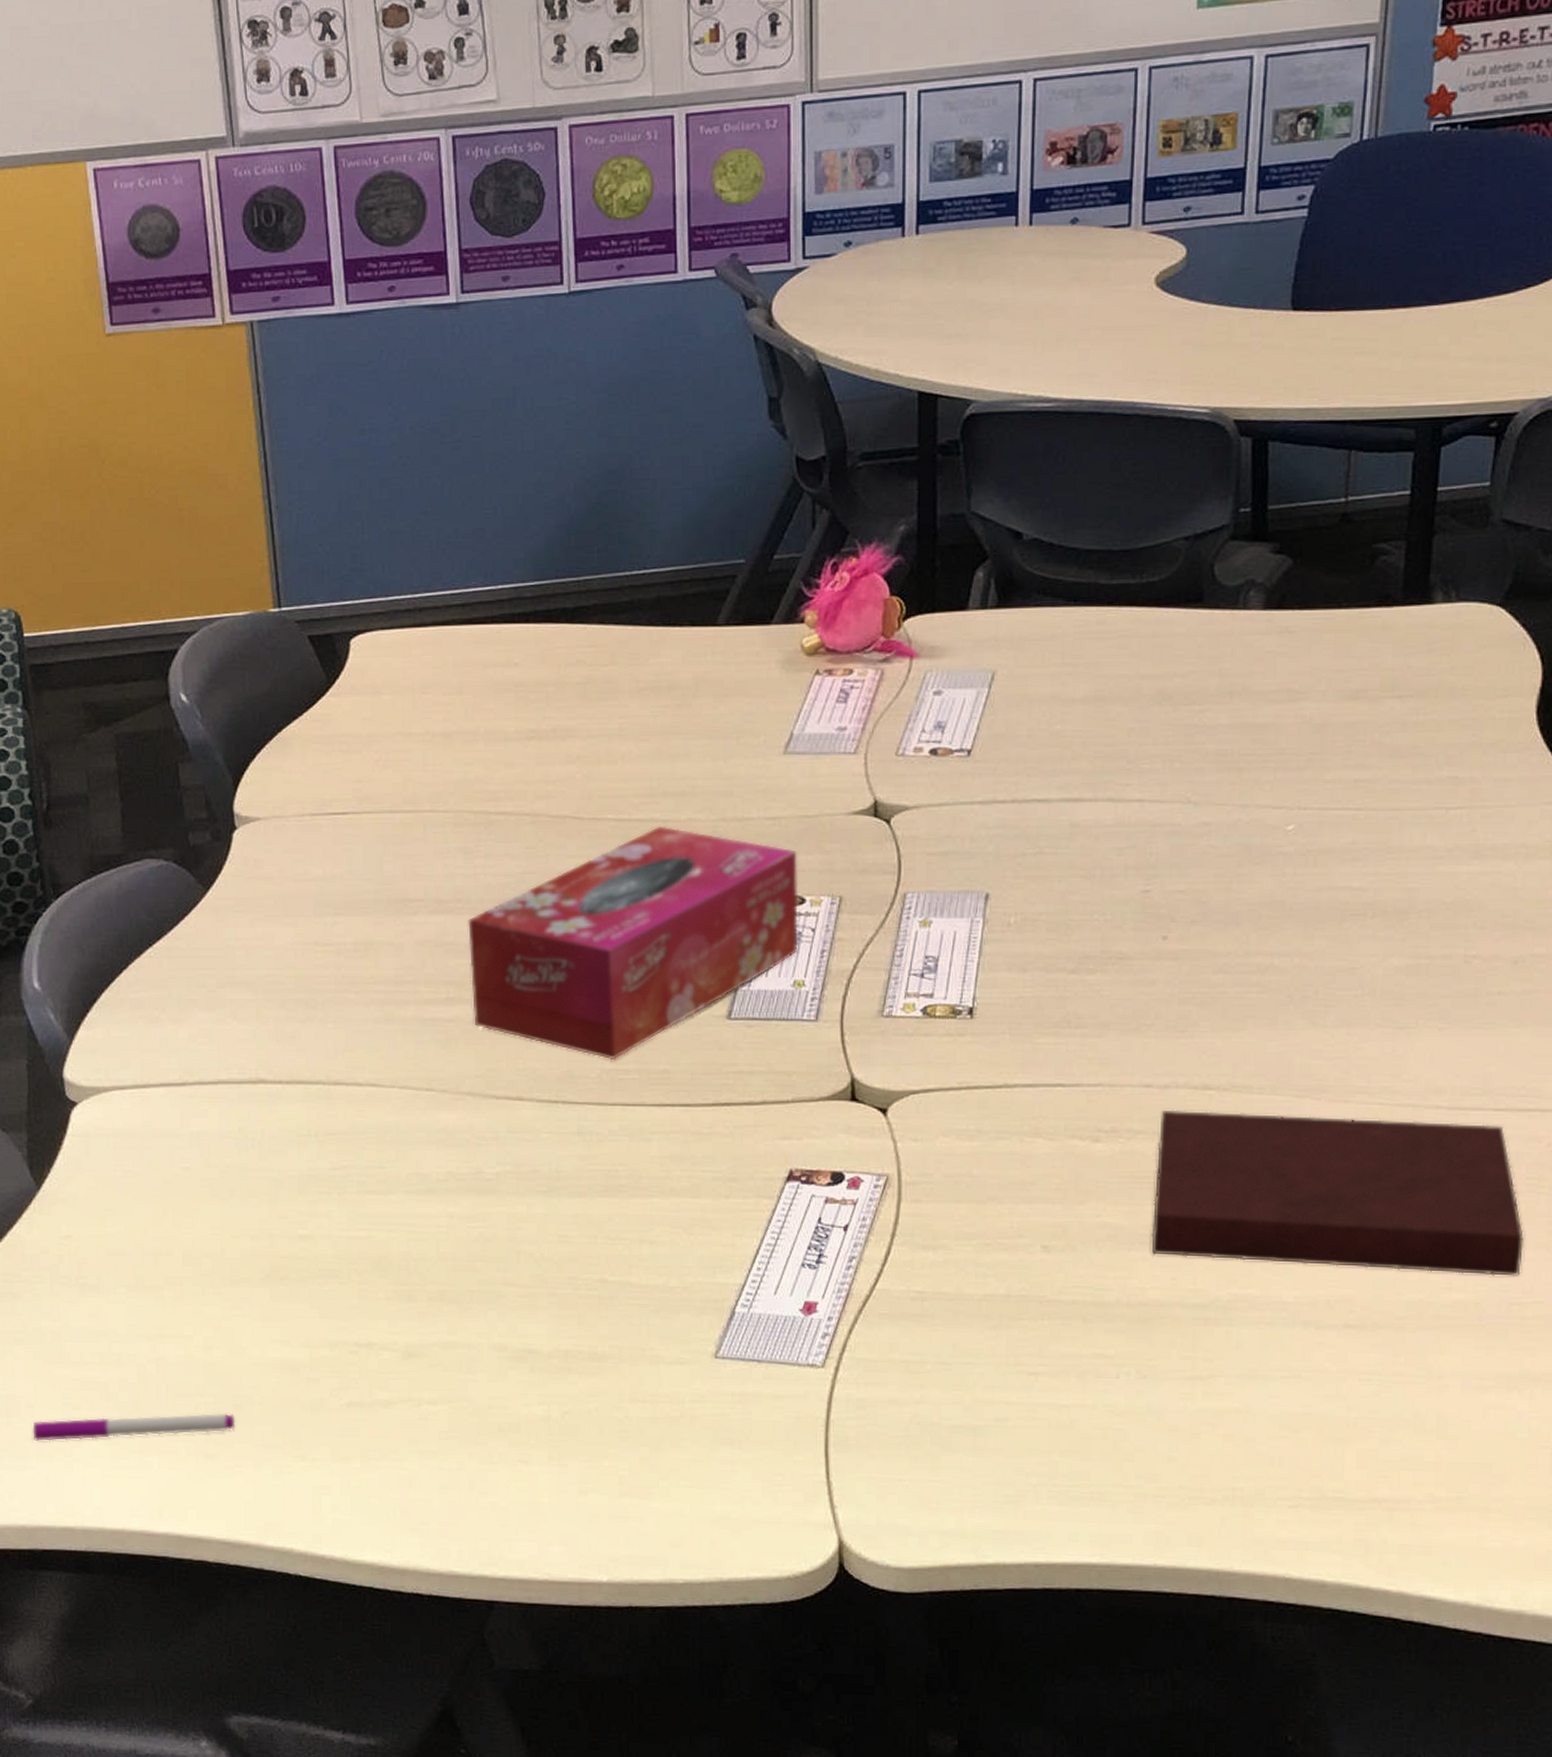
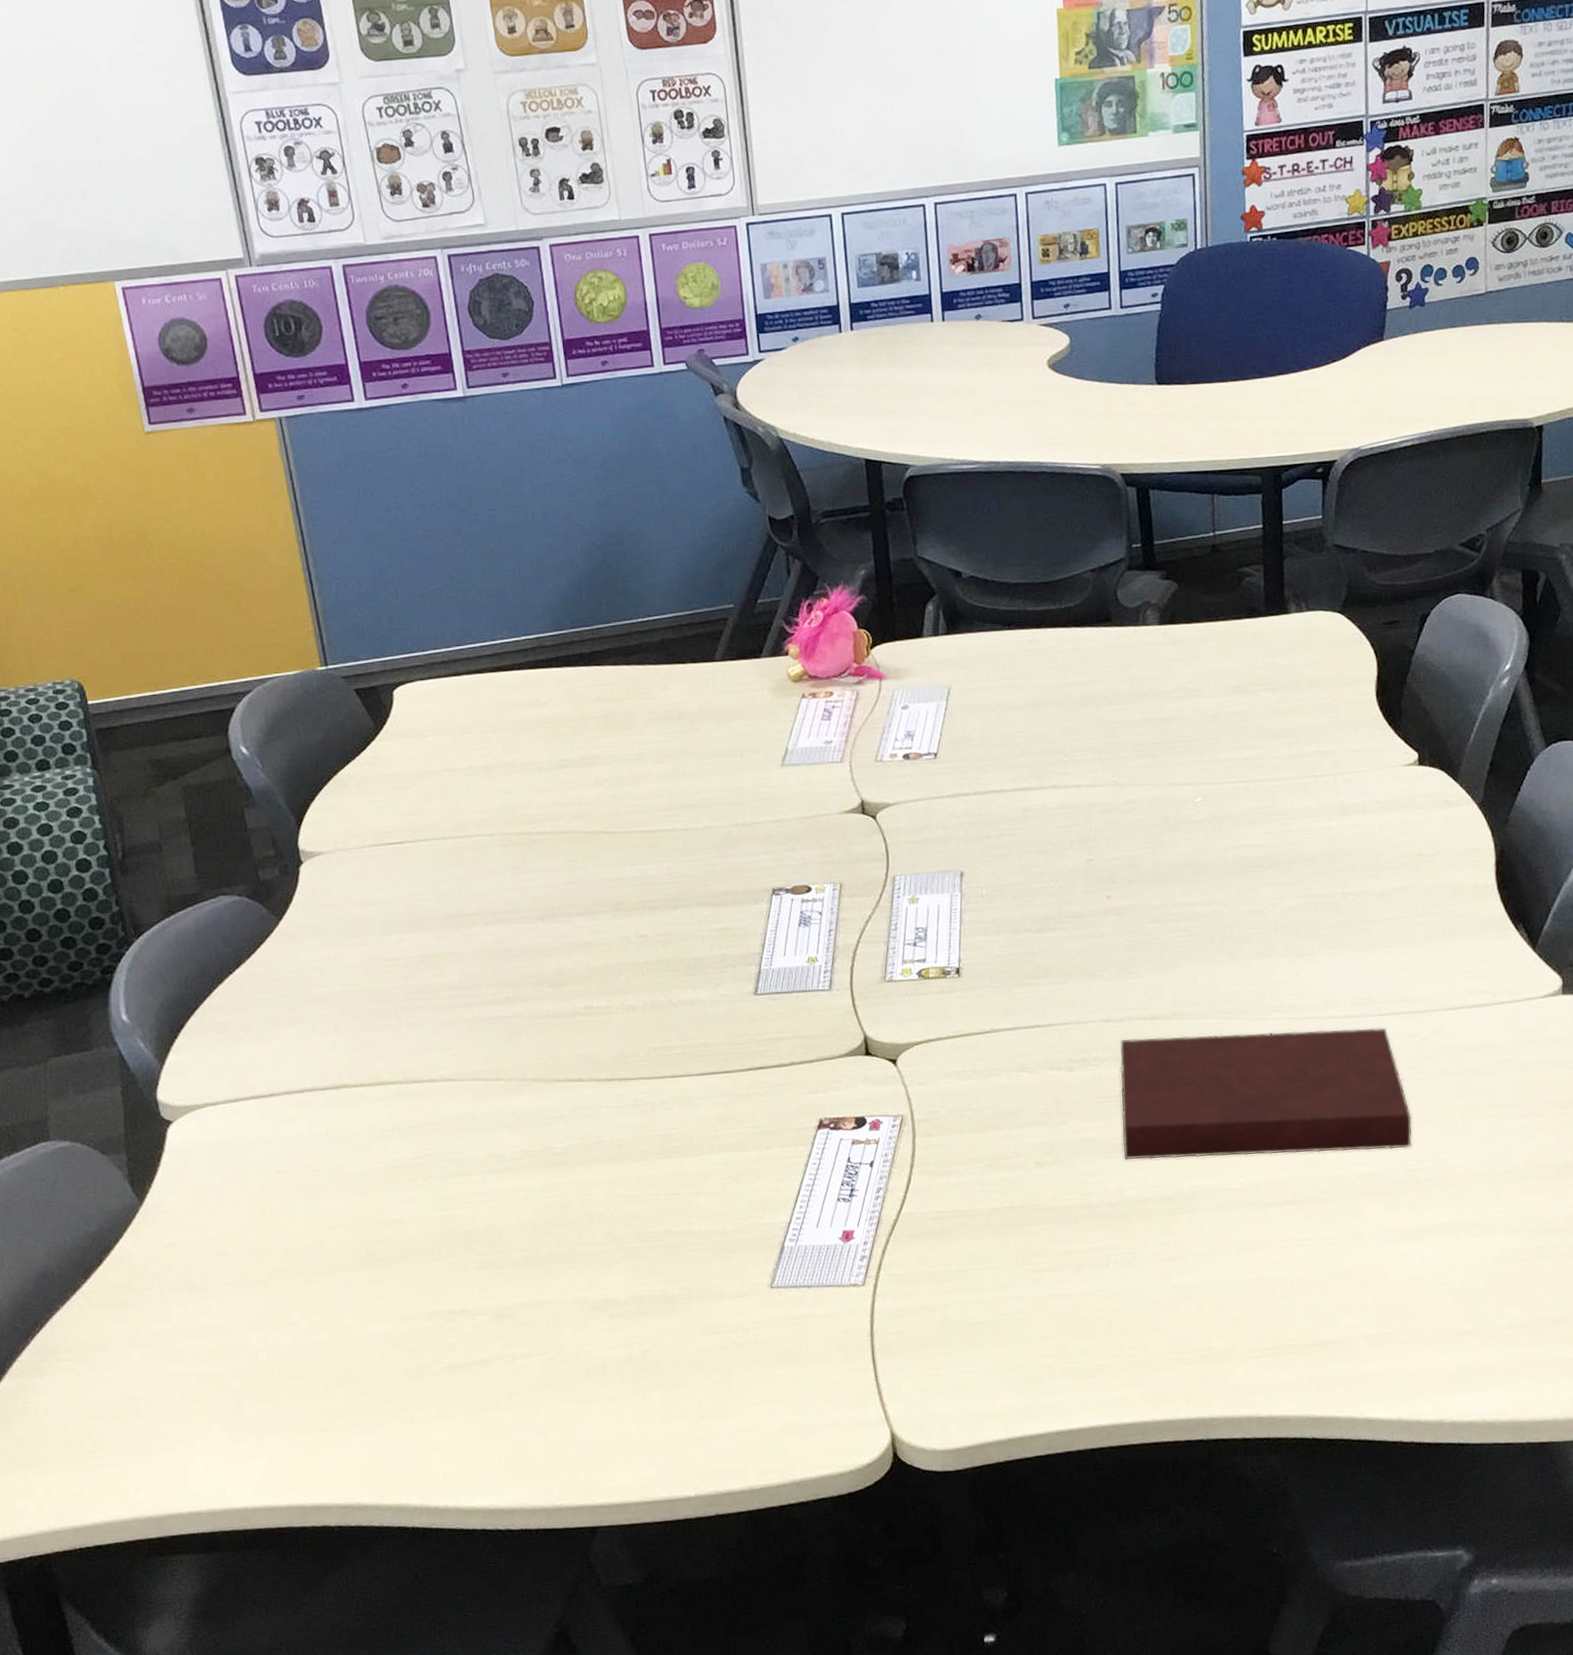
pen: present [32,1413,236,1441] -> none [152,1388,346,1436]
tissue box: present [468,826,798,1060] -> none [520,834,809,1039]

